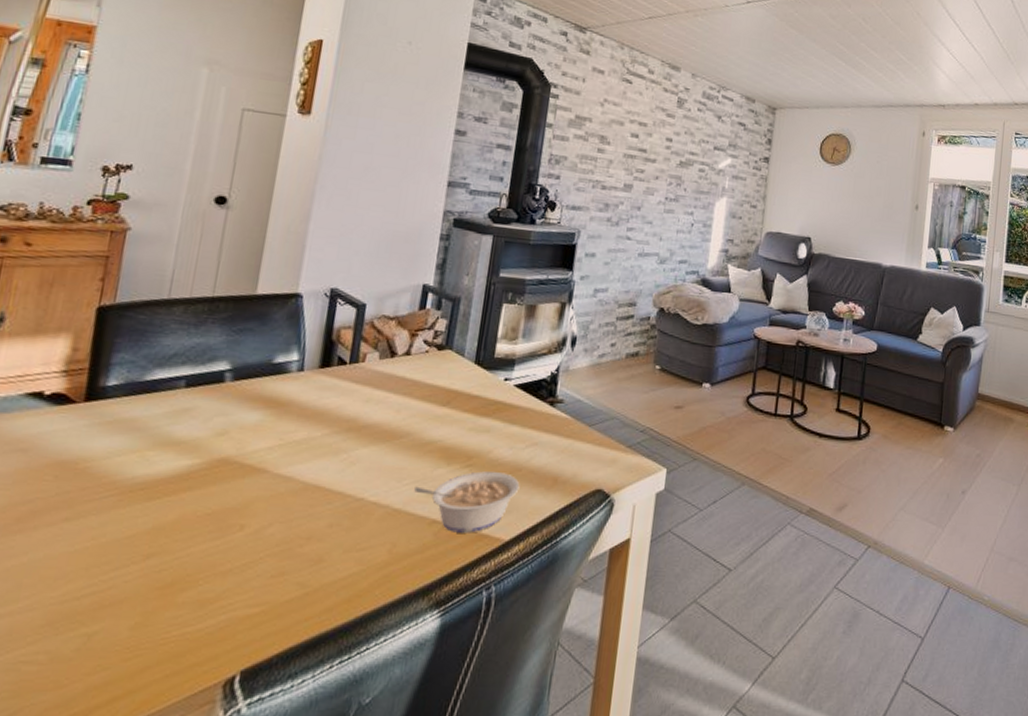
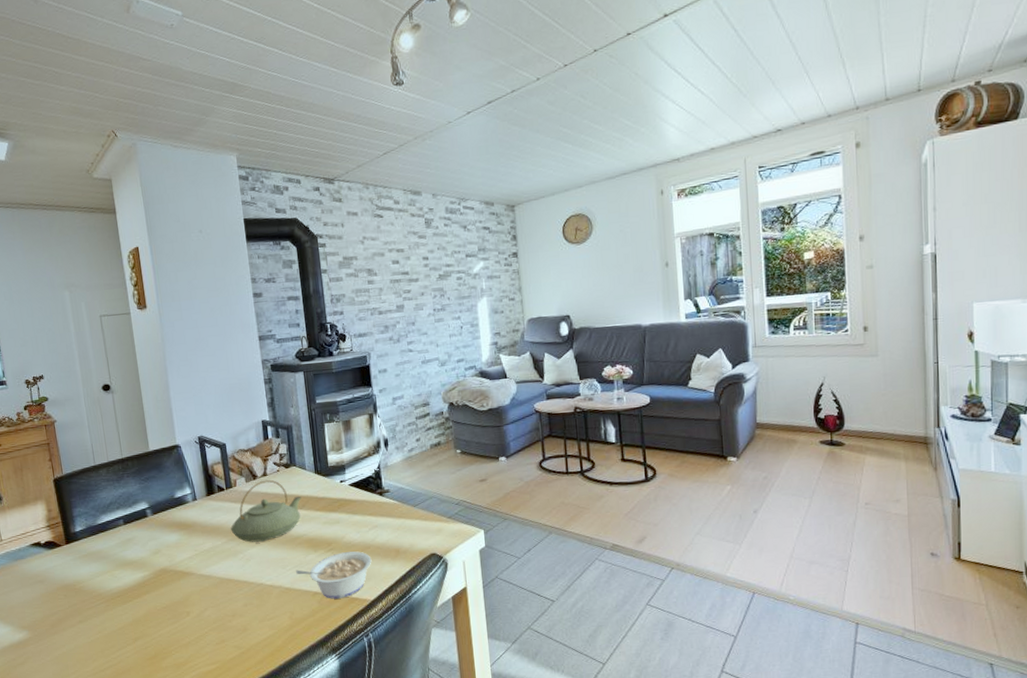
teapot: none [340,360,449,441] -> present [231,479,301,542]

